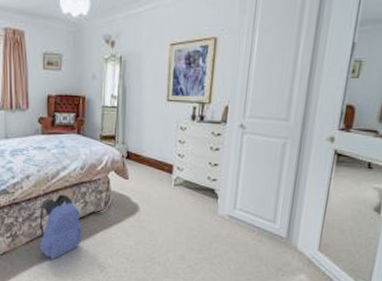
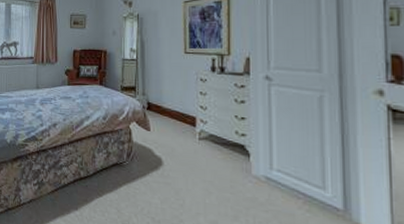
backpack: present [39,194,82,259] -> none [63,143,105,212]

